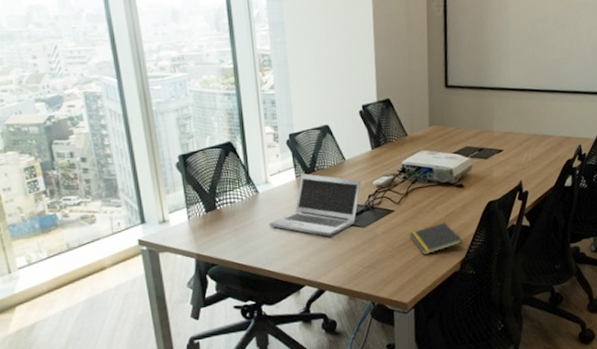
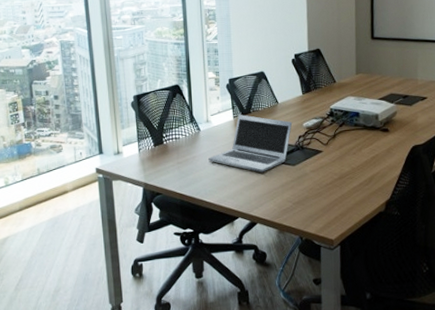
notepad: present [409,222,462,255] -> none [336,164,387,195]

